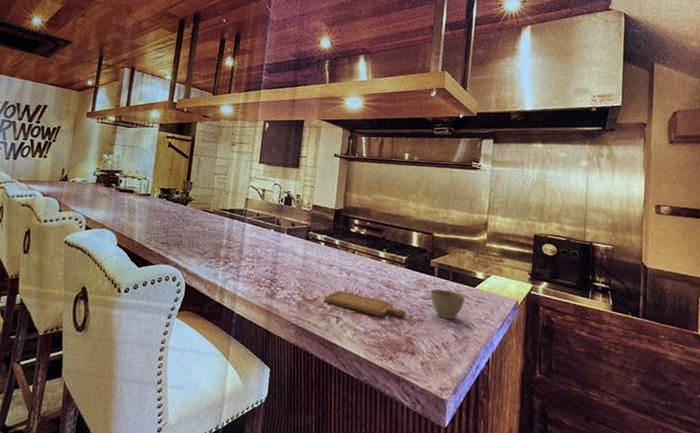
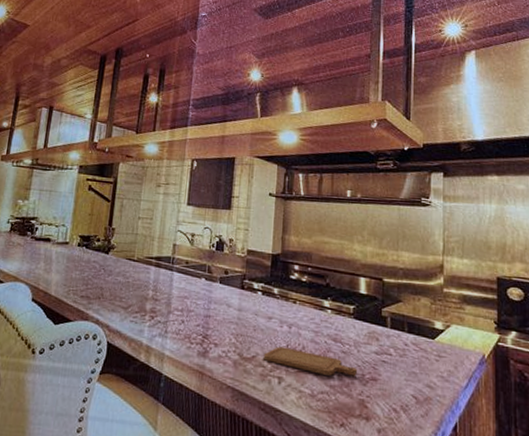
cup: present [430,288,465,320] -> none [383,342,423,377]

